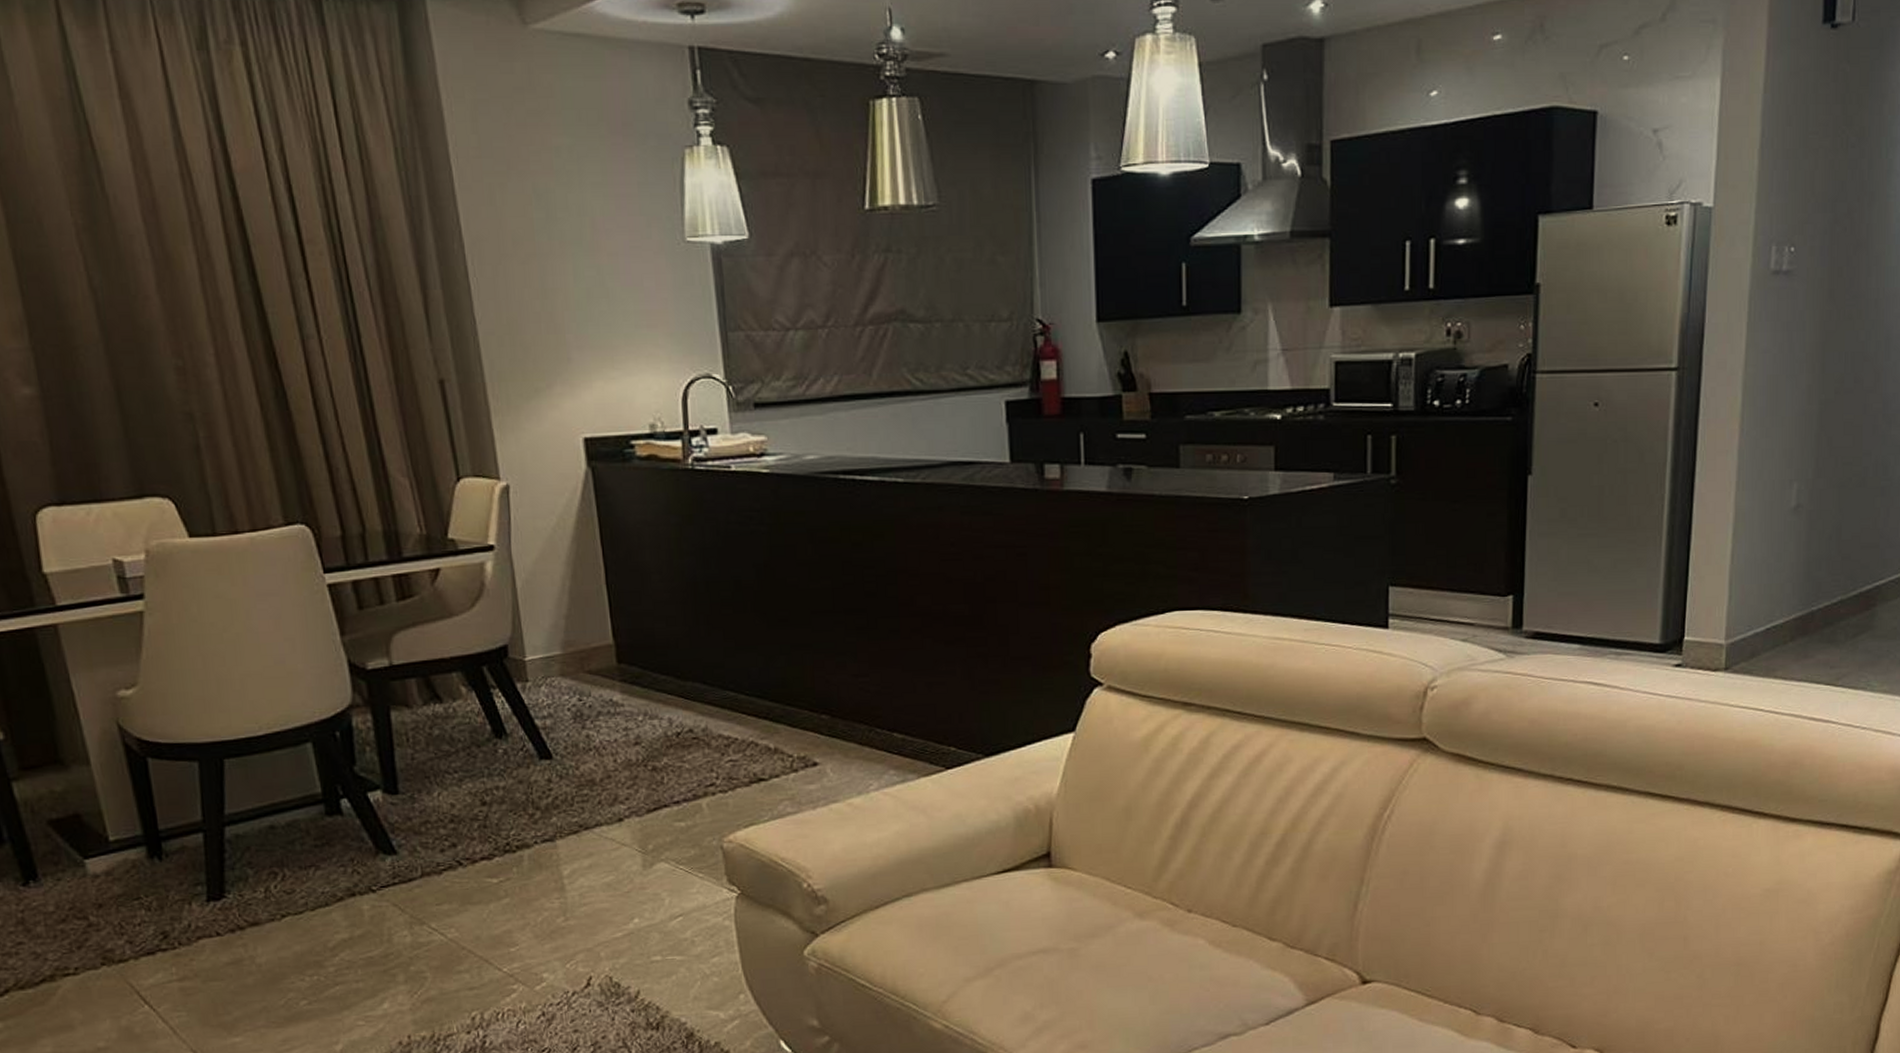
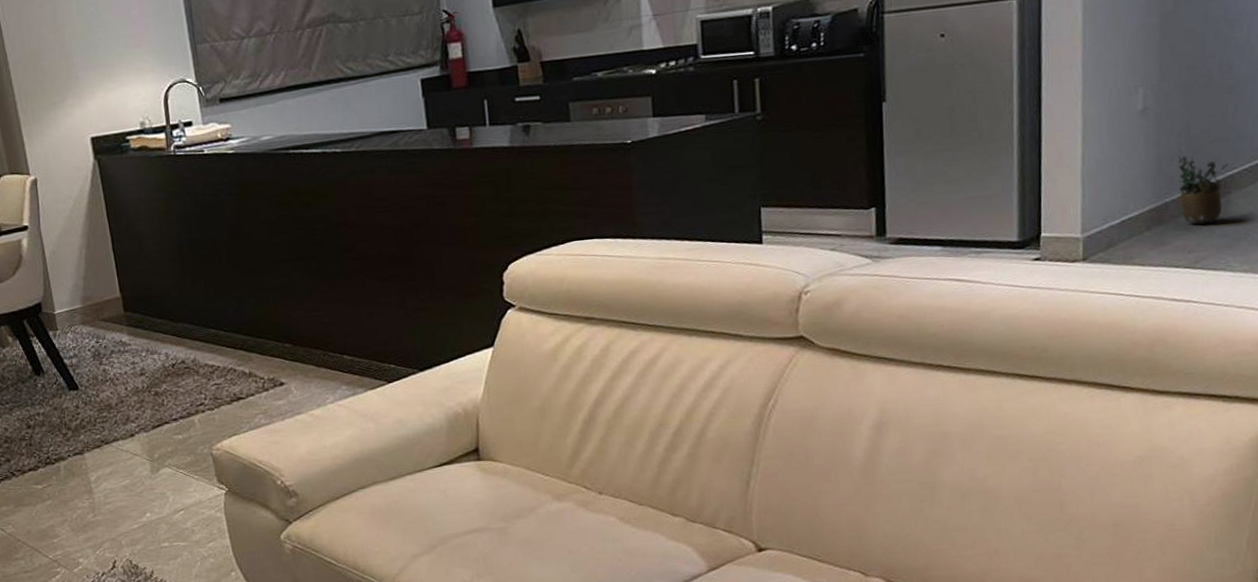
potted plant: none [1821,553,1877,638] -> present [1171,149,1229,225]

